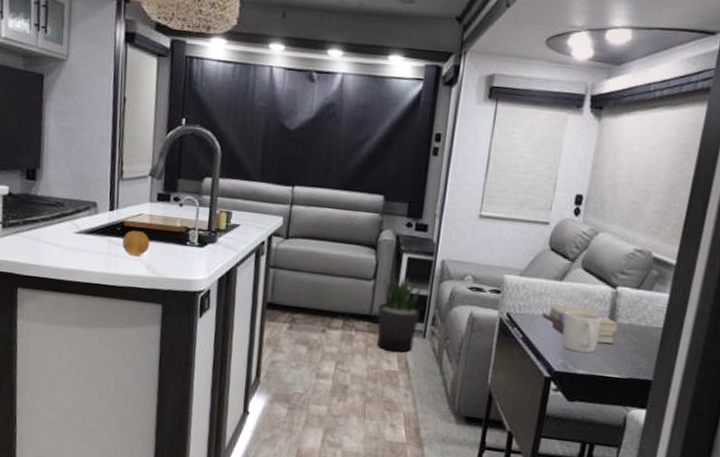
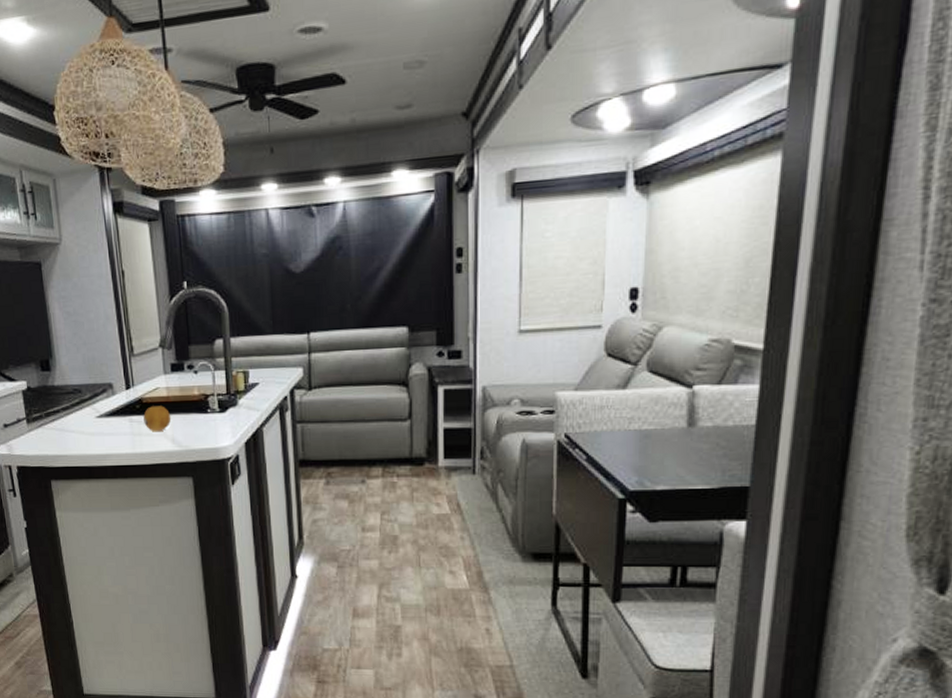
planter: present [377,271,423,354] -> none [418,408,466,494]
books: present [542,305,619,345] -> none [606,415,701,453]
mug: present [562,310,603,354] -> none [633,419,680,467]

